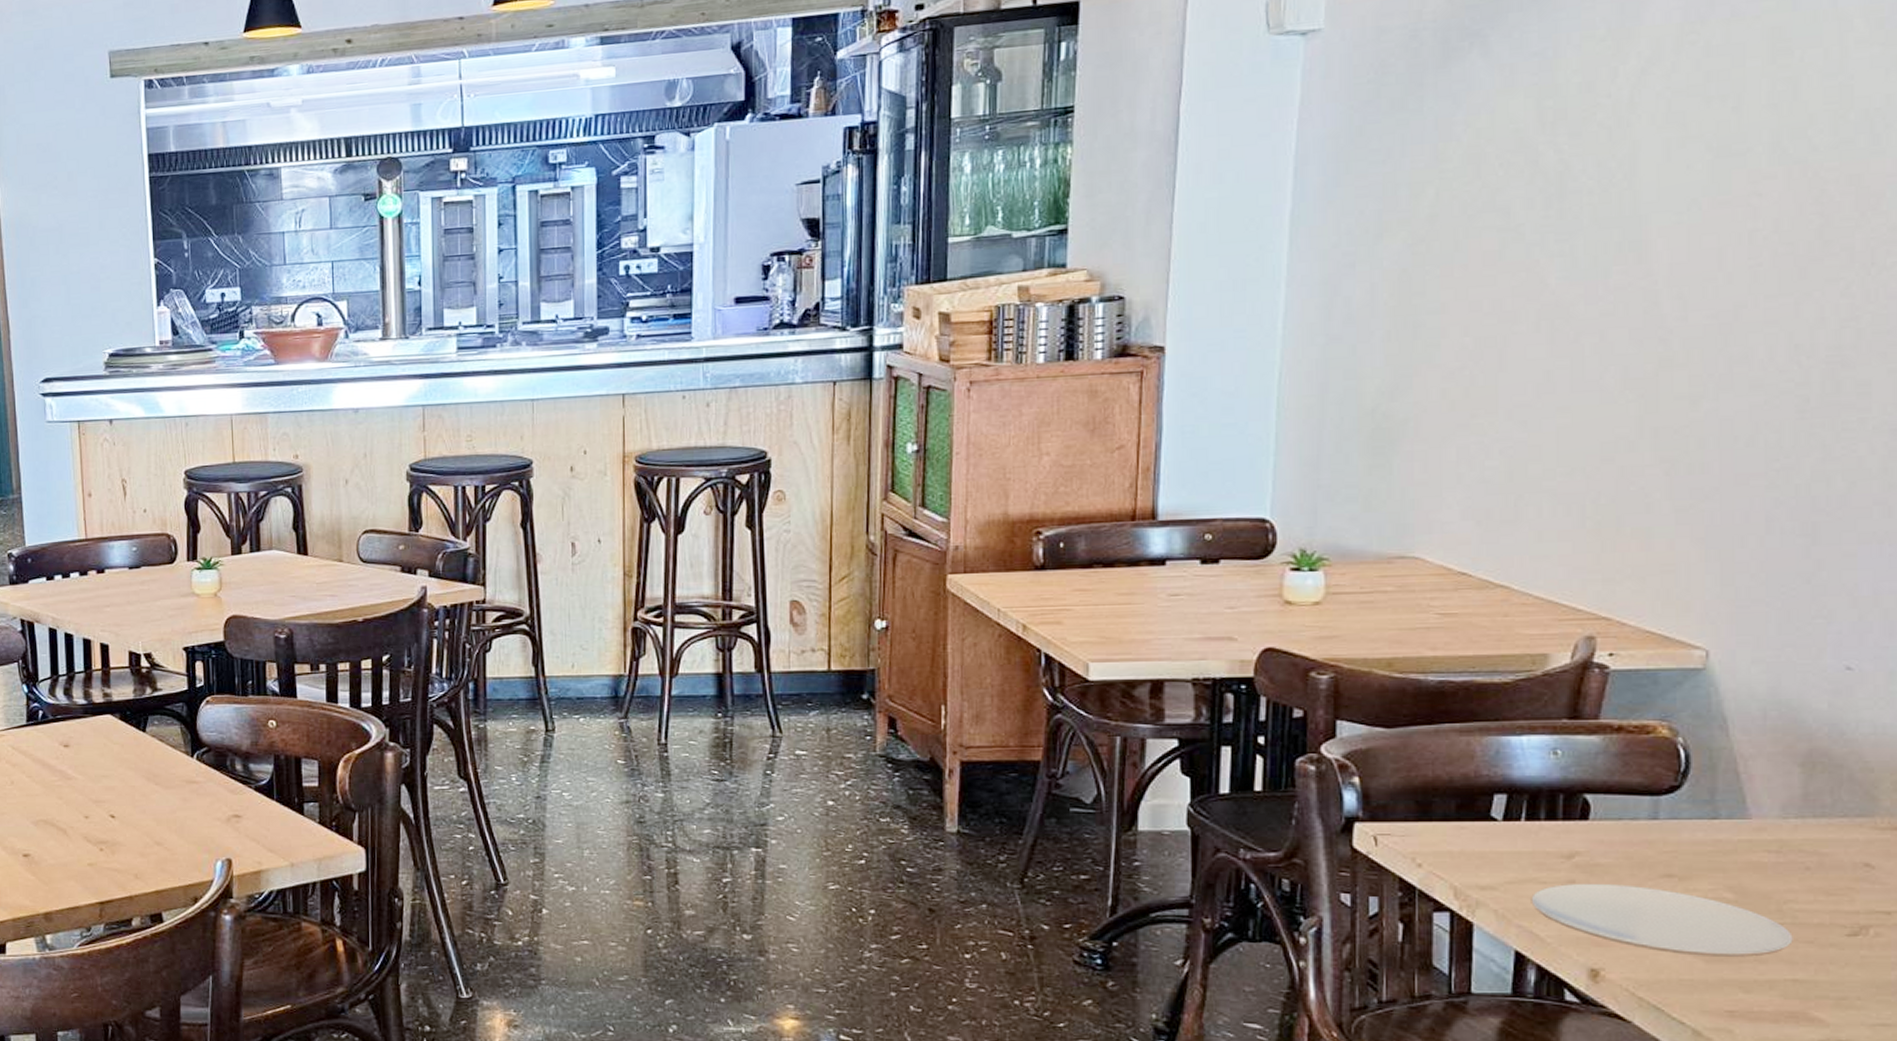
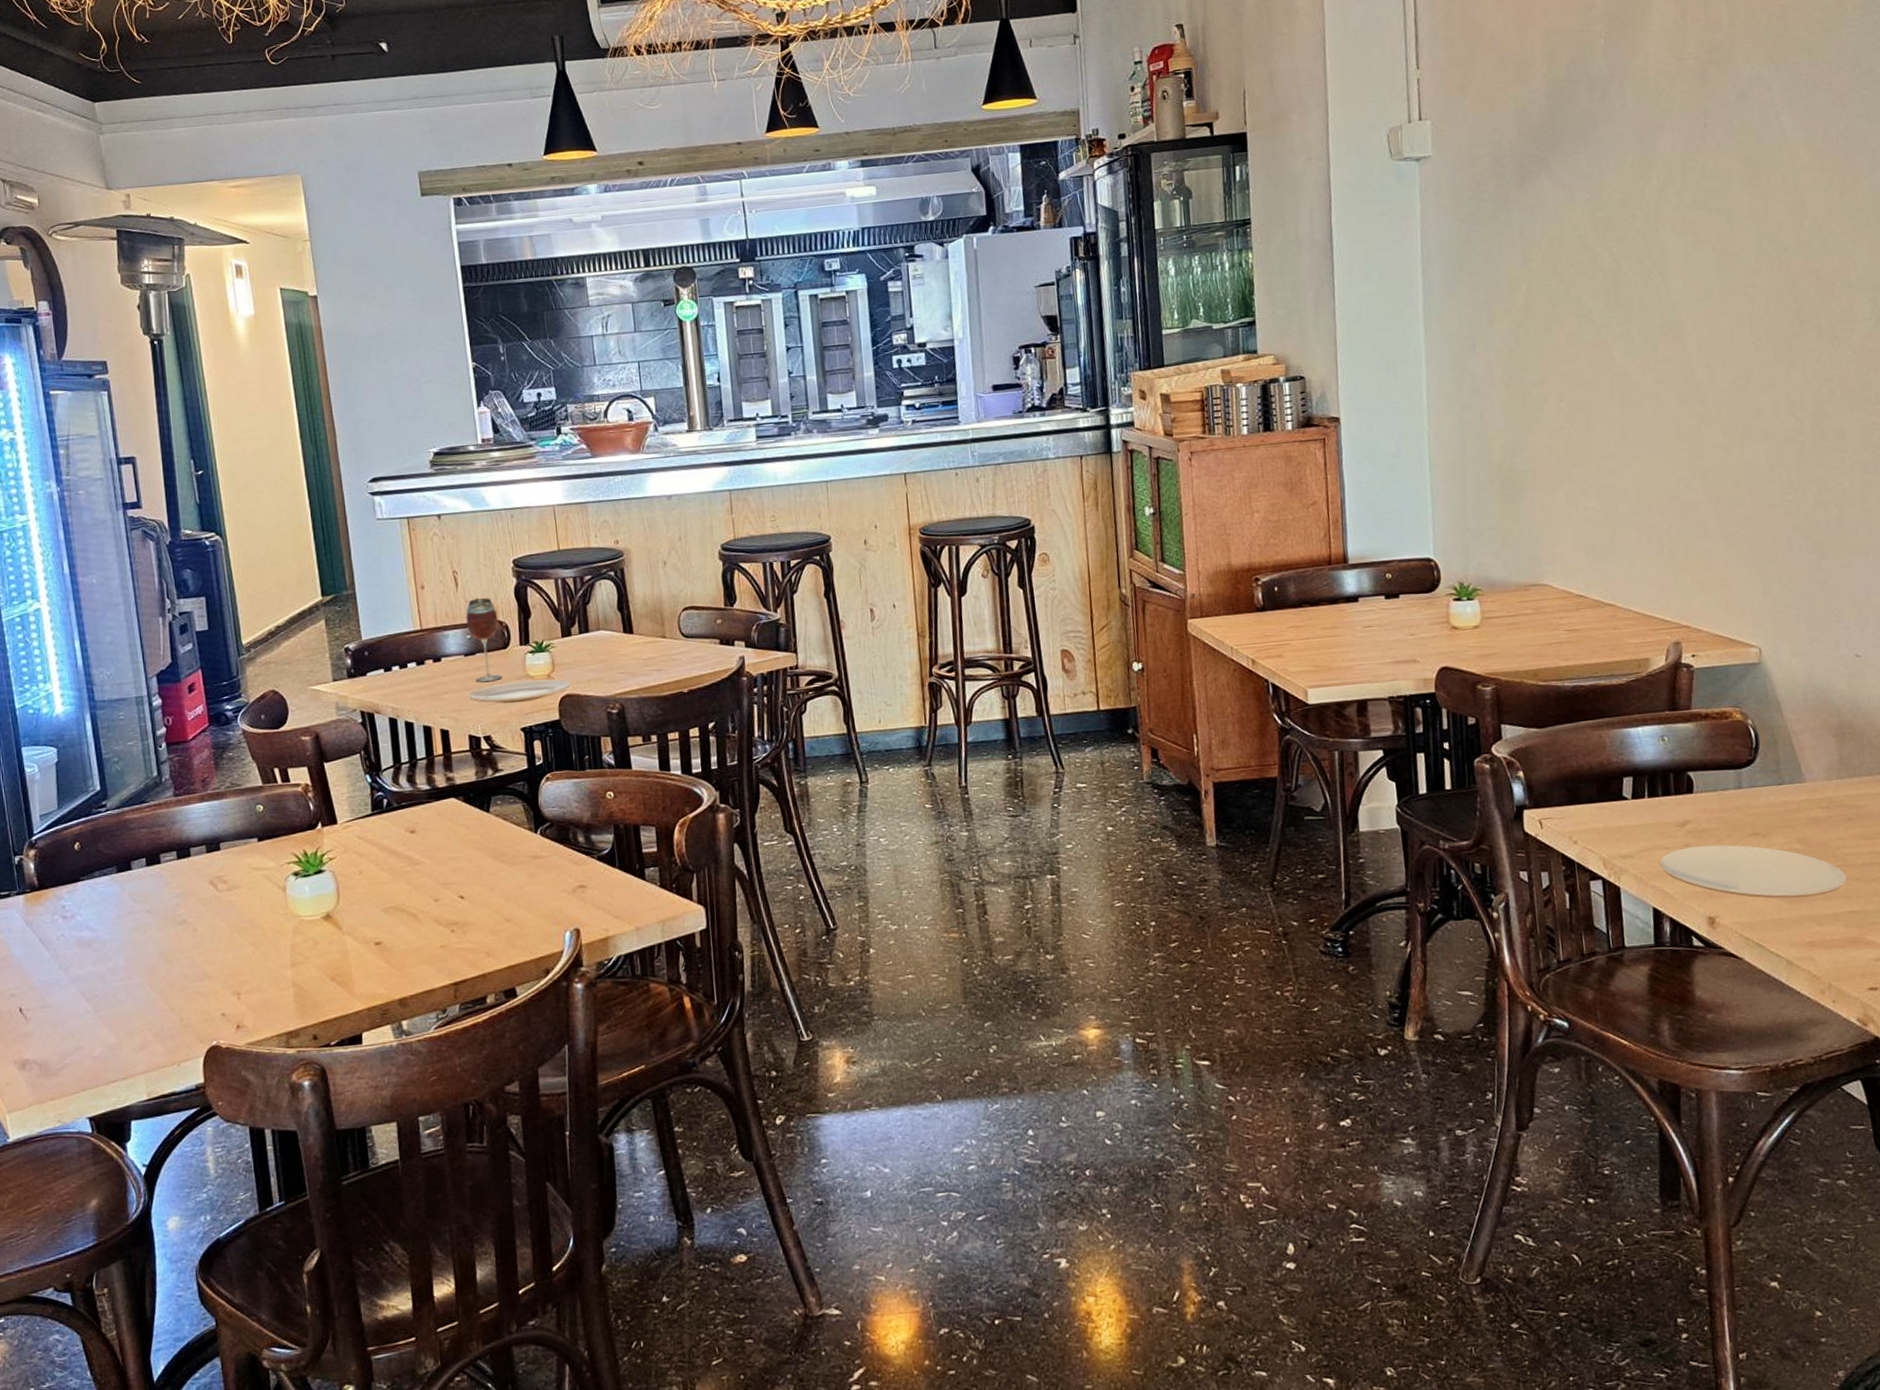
plate: none [130,597,238,621] -> present [468,679,571,704]
wineglass: none [133,509,166,598] -> present [466,598,502,683]

